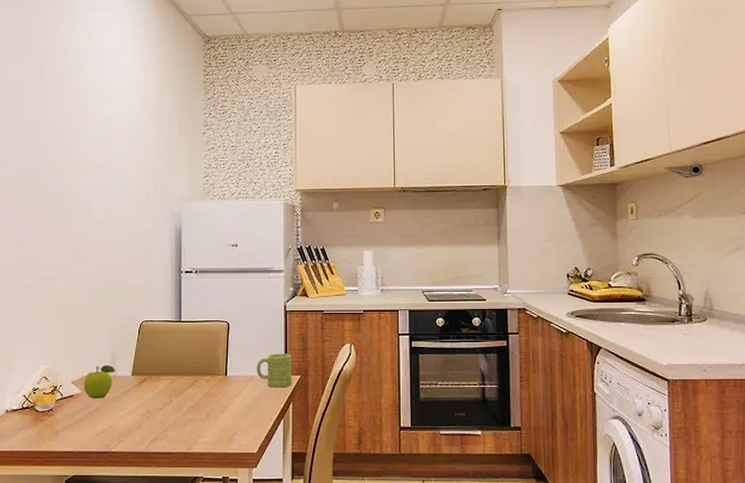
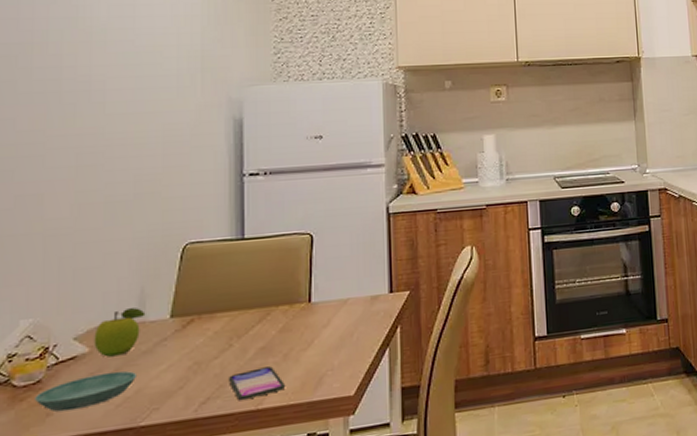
saucer: none [49,409,111,433] -> present [35,371,138,412]
smartphone: none [169,421,208,444] -> present [228,366,286,401]
mug: present [256,353,292,388] -> none [351,265,399,311]

